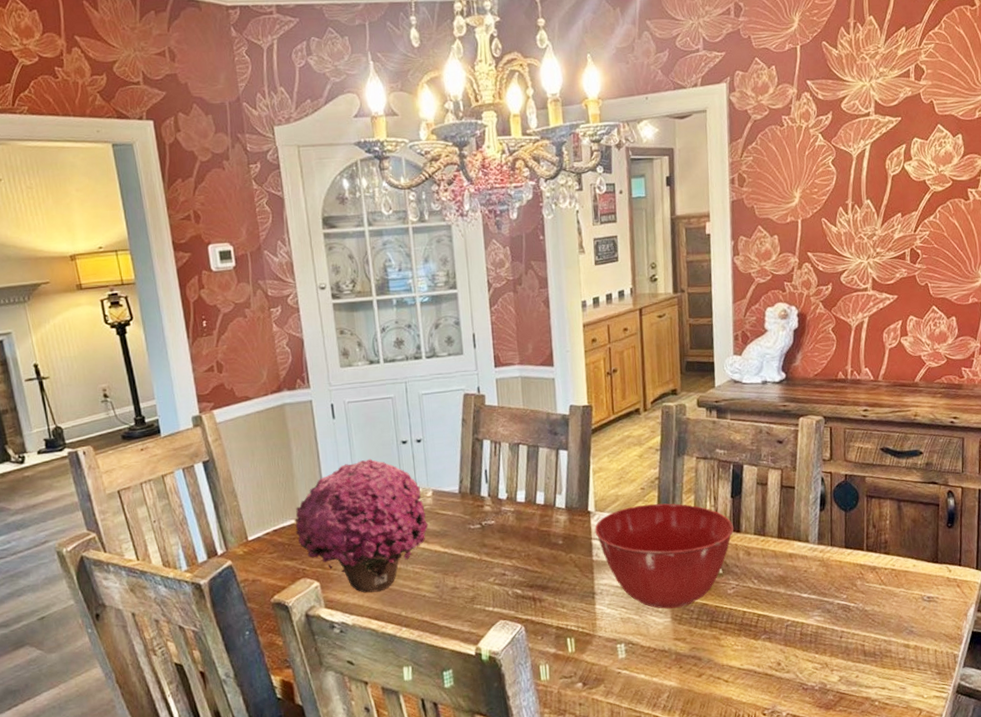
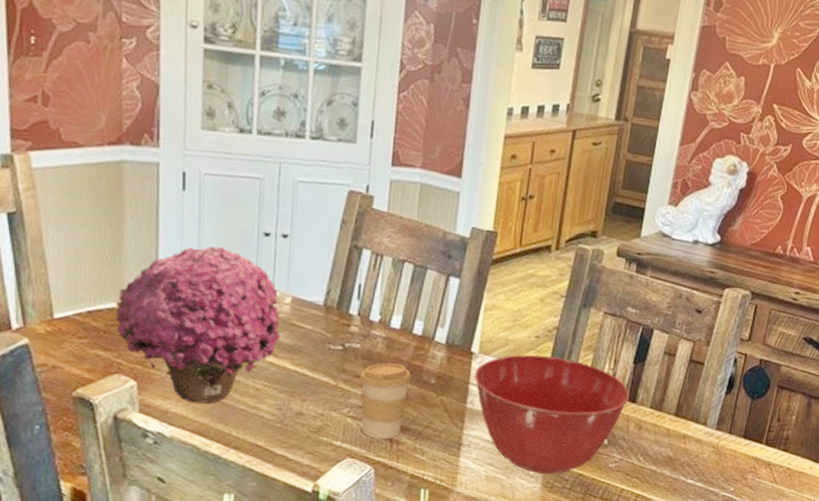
coffee cup: none [498,532,543,600] -> present [359,363,412,440]

